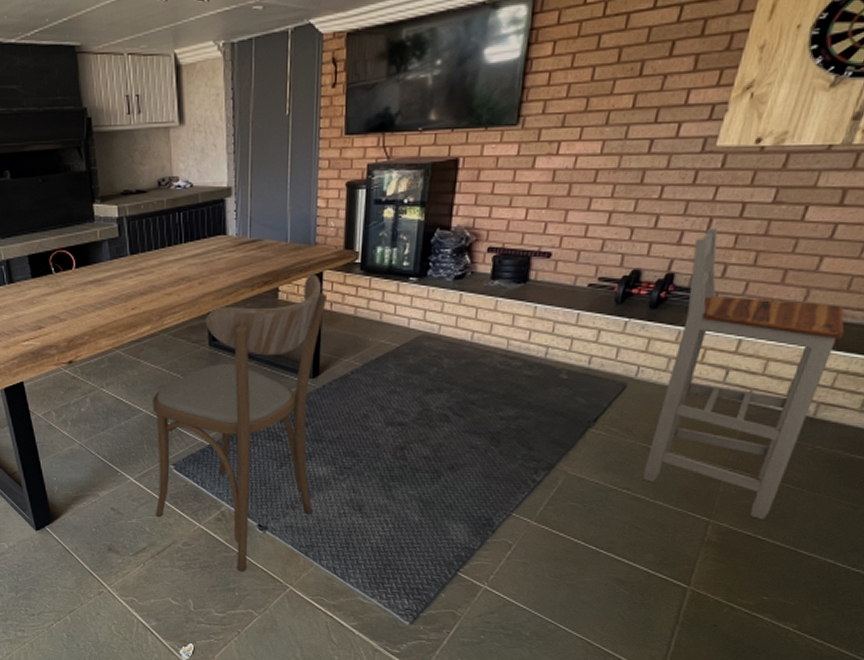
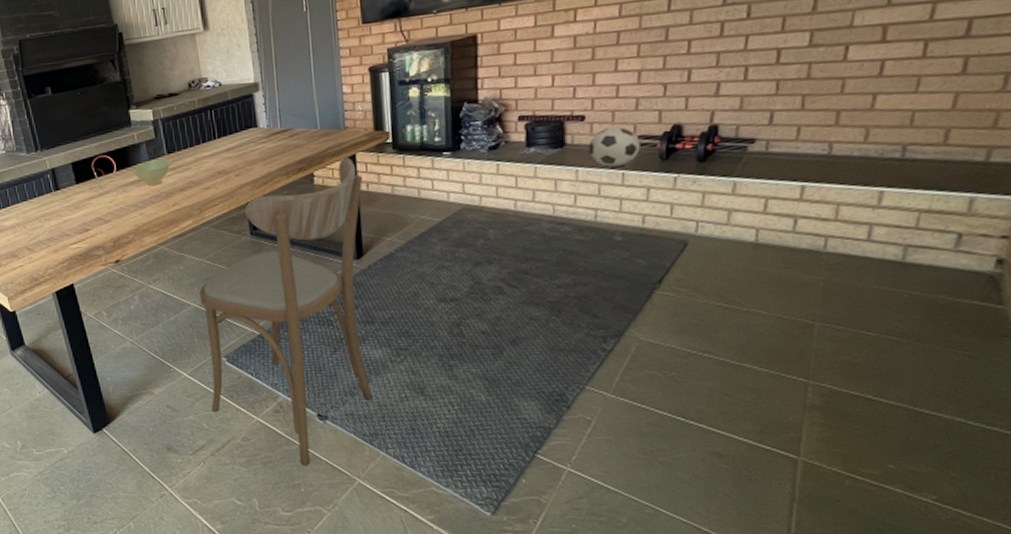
bowl: none [93,261,132,288] -> present [132,160,170,187]
soccer ball: none [550,266,600,306] -> present [589,126,640,167]
bar stool: present [643,227,845,521] -> none [723,76,918,378]

